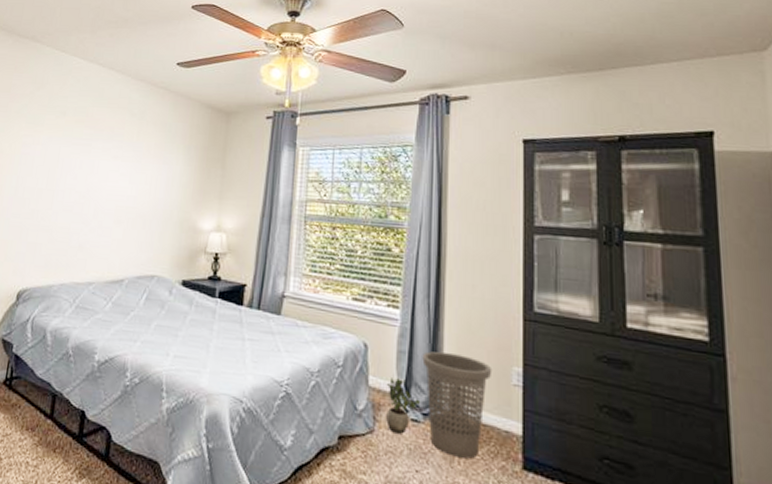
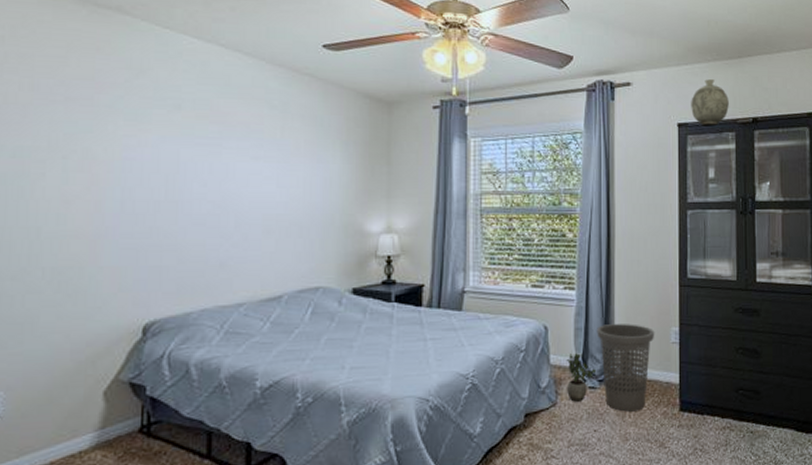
decorative vase: none [539,93,587,144] -> present [691,79,729,127]

